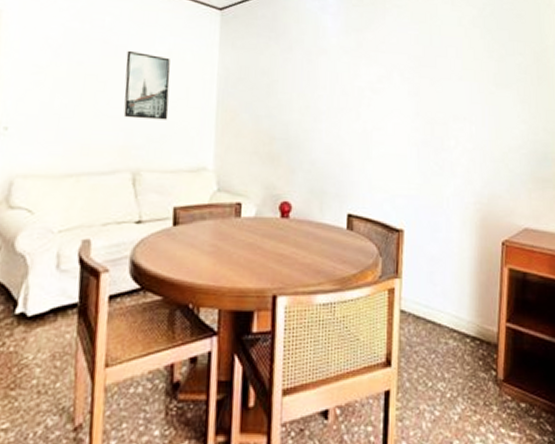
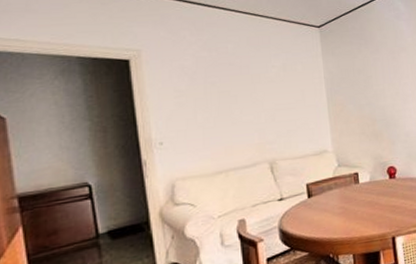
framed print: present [123,50,170,120] -> none [250,68,291,122]

